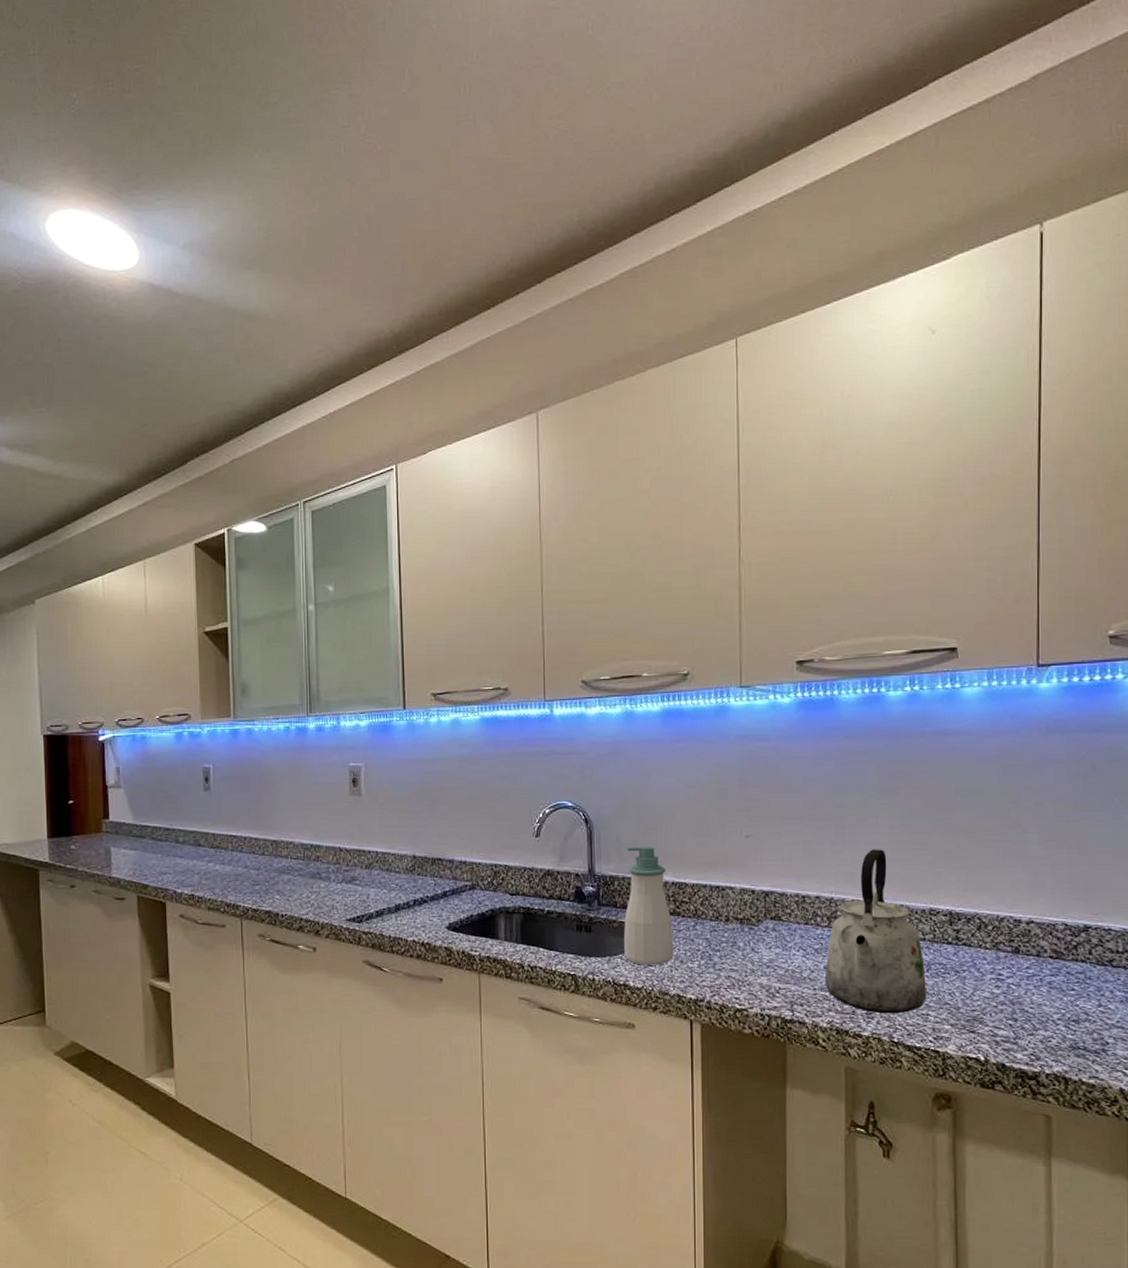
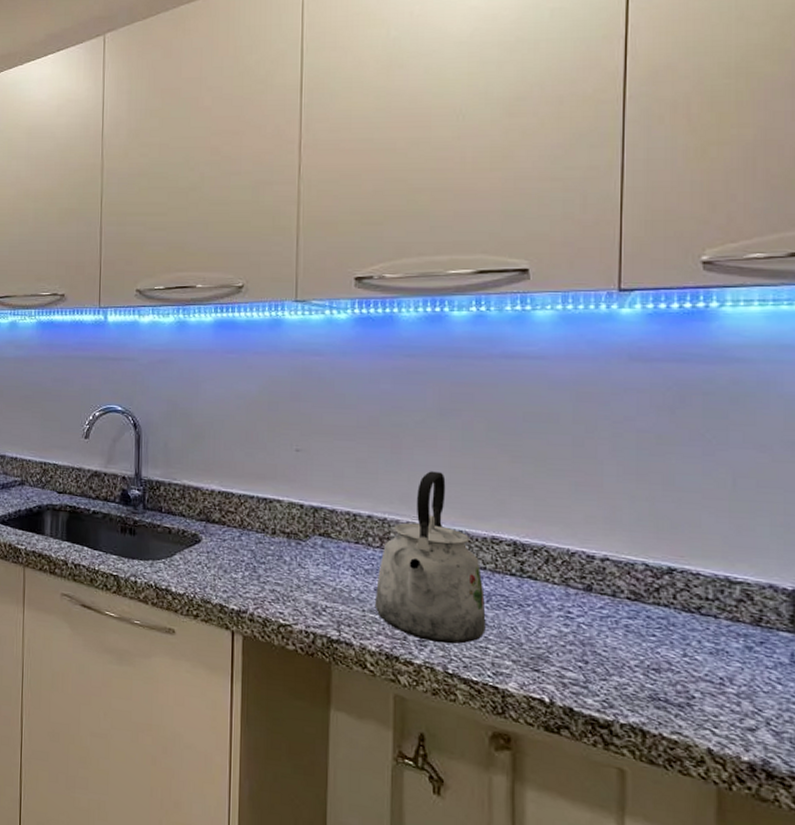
soap bottle: present [624,846,673,965] -> none [167,453,217,573]

